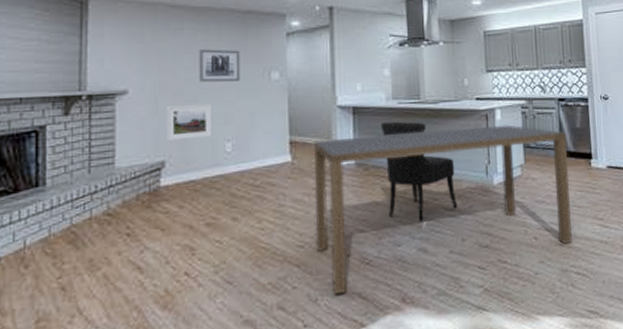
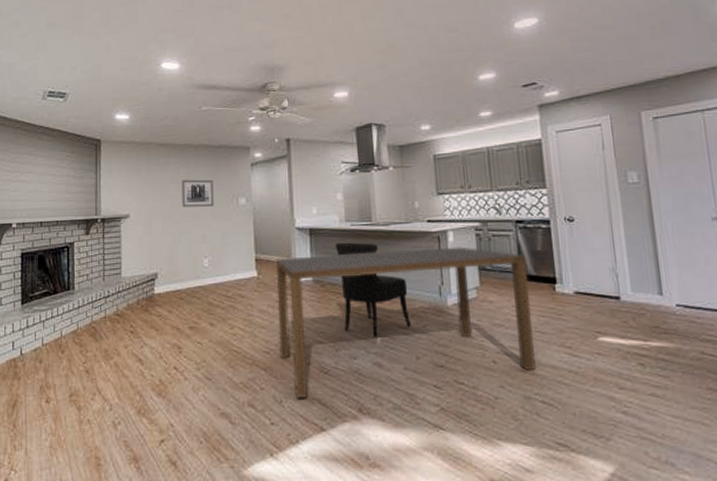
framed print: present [167,103,213,141] -> none [158,225,193,256]

